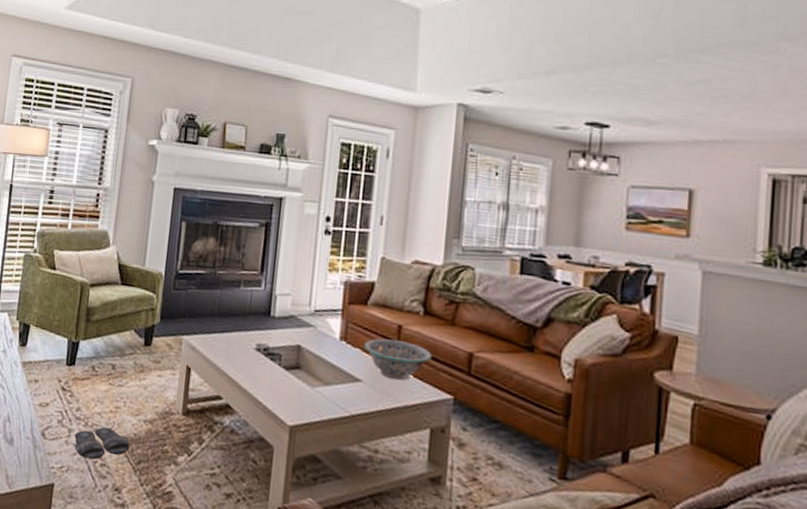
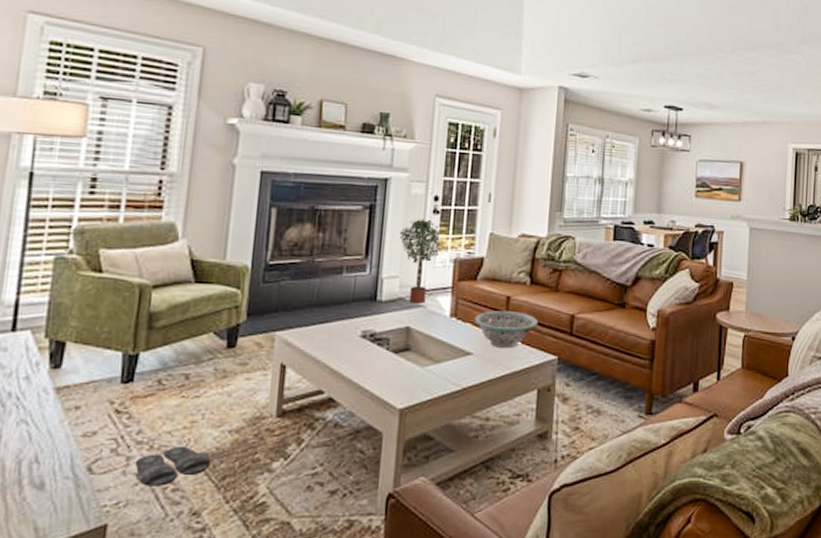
potted tree: none [292,238,333,324] -> present [399,218,442,305]

